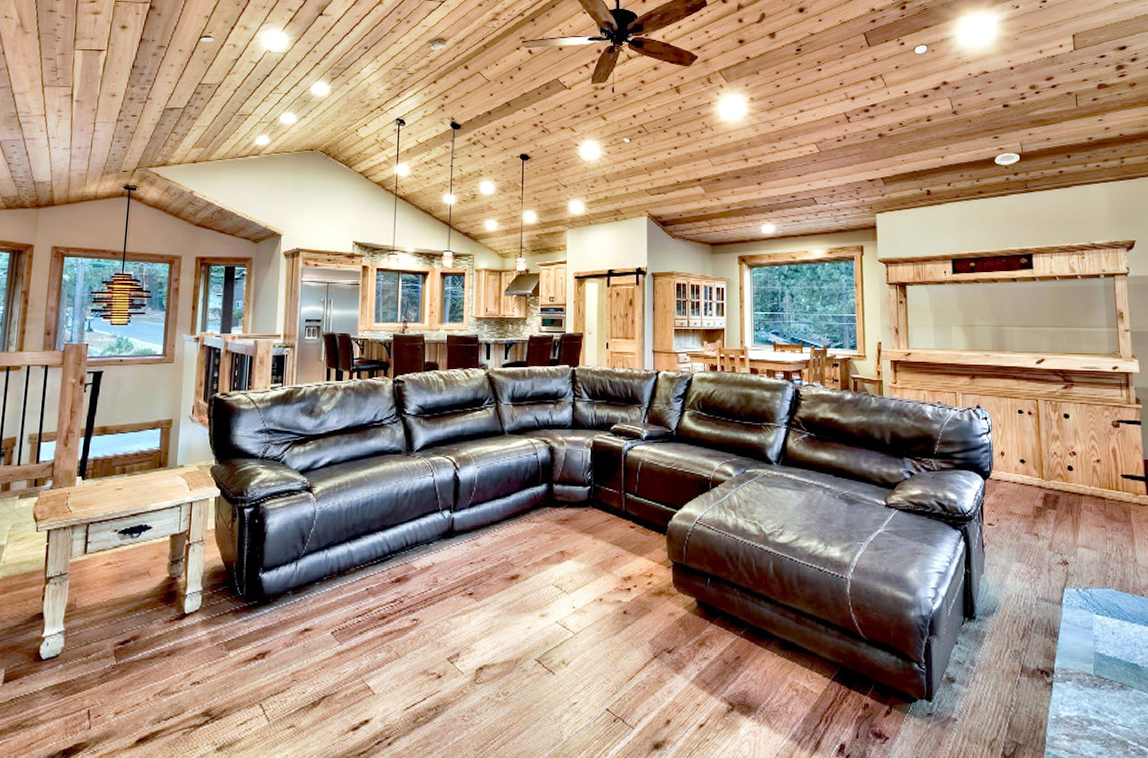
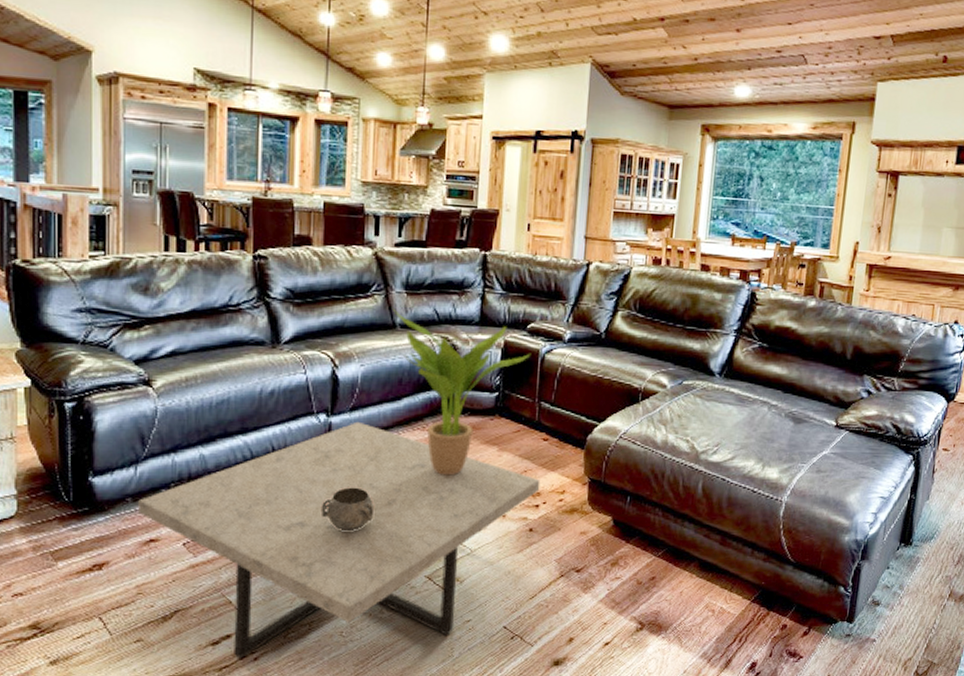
coffee table: none [297,516,631,744] -> present [138,421,541,659]
decorative bowl: none [445,576,490,617] -> present [320,487,375,530]
potted plant: none [502,418,616,563] -> present [393,308,532,476]

